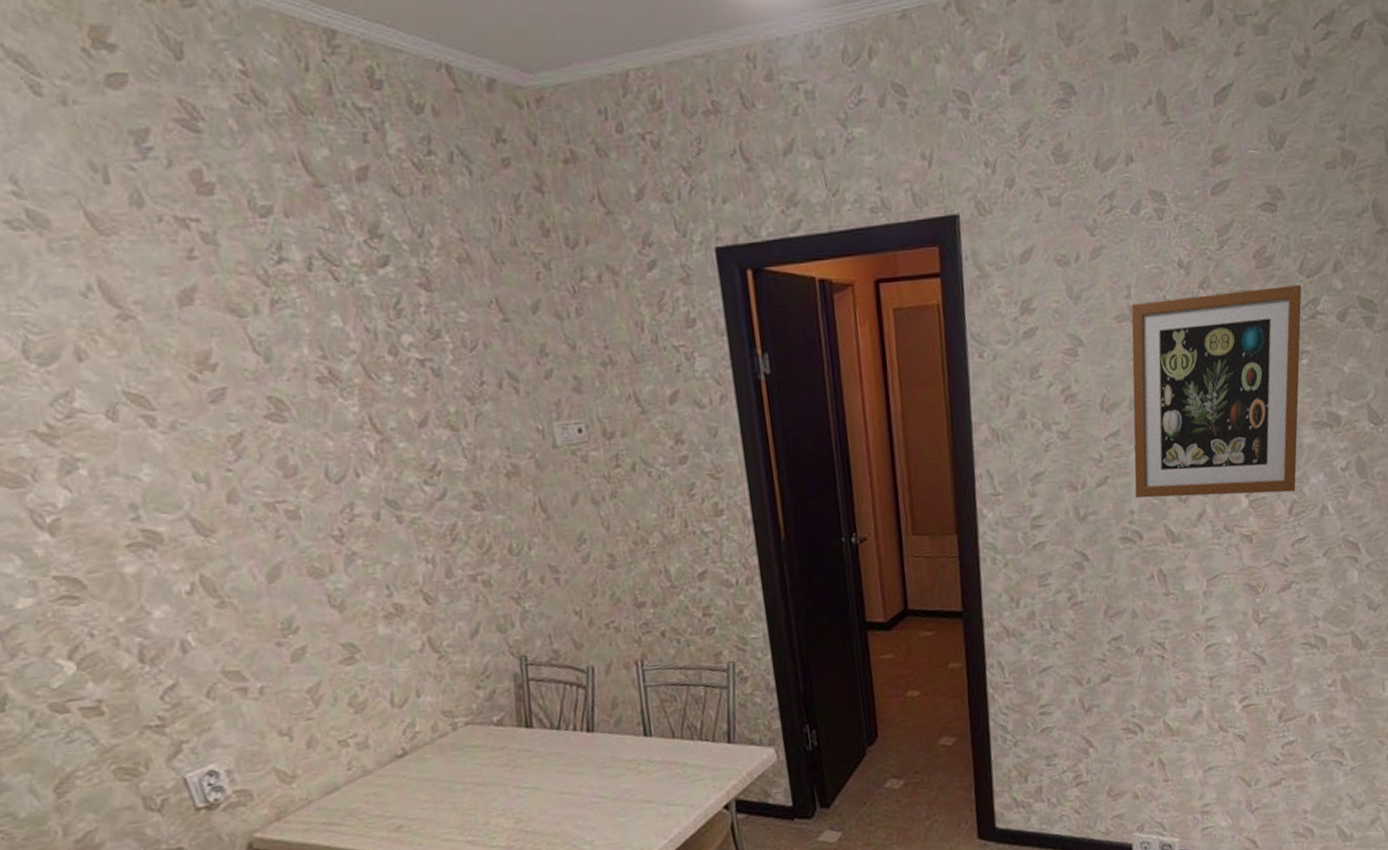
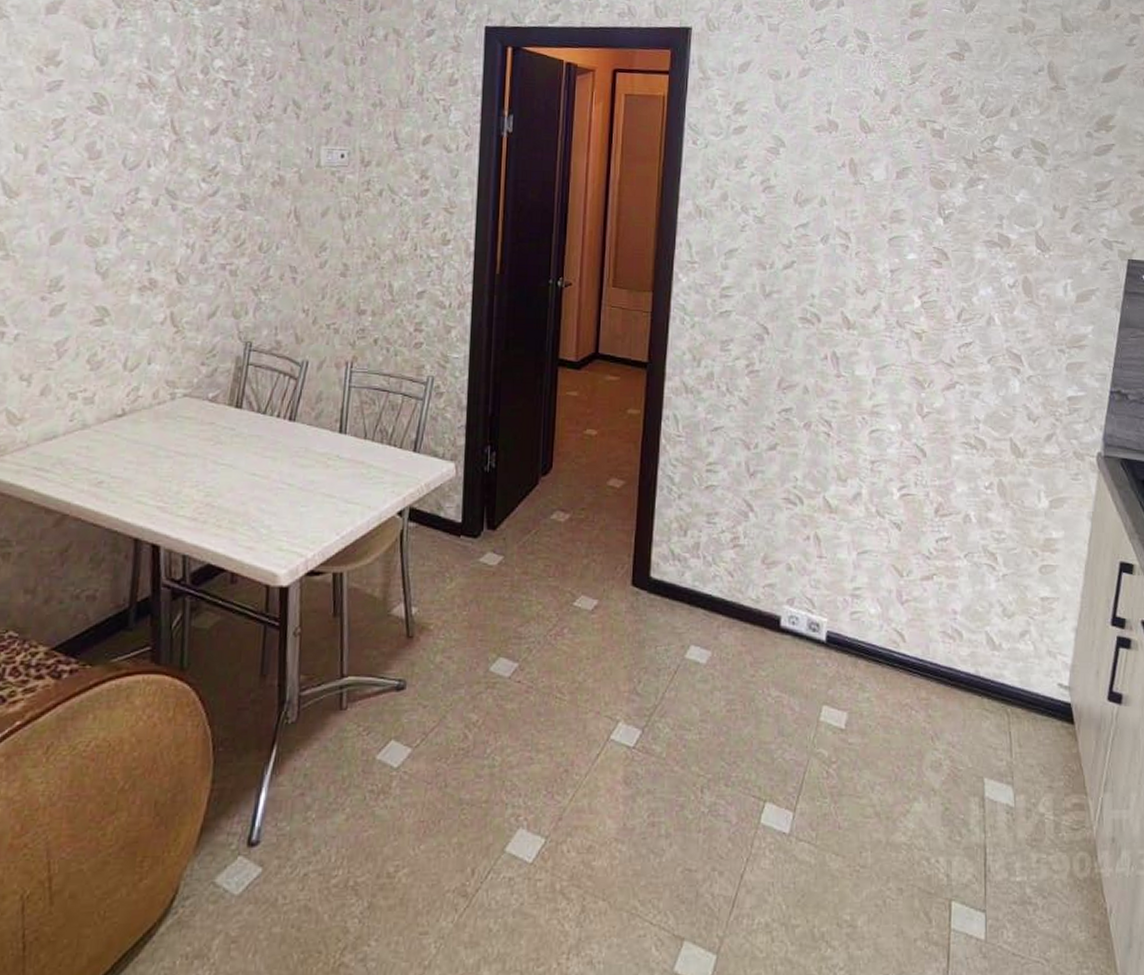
wall art: present [1131,285,1302,498] -> none [817,118,982,300]

